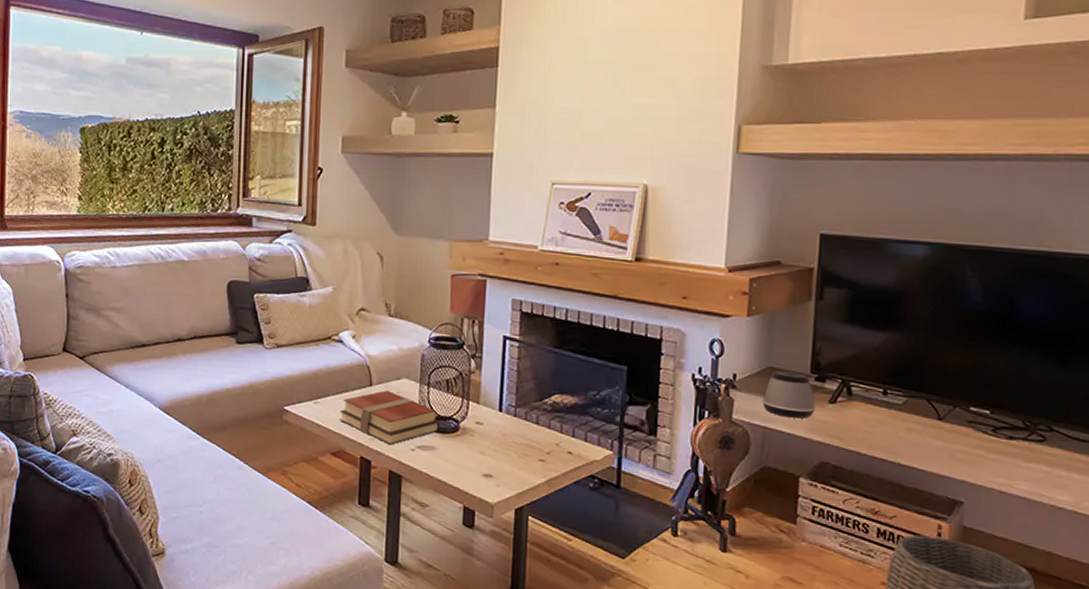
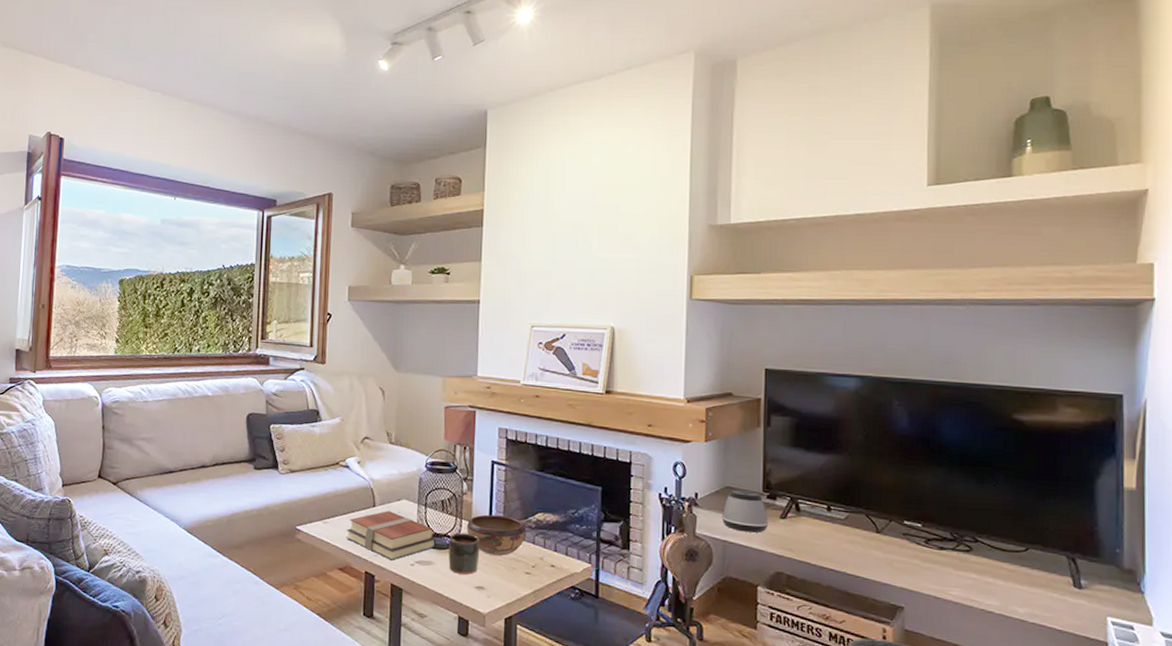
mug: none [453,415,489,461] -> present [448,533,480,575]
decorative bowl: none [473,395,542,441] -> present [466,514,527,556]

